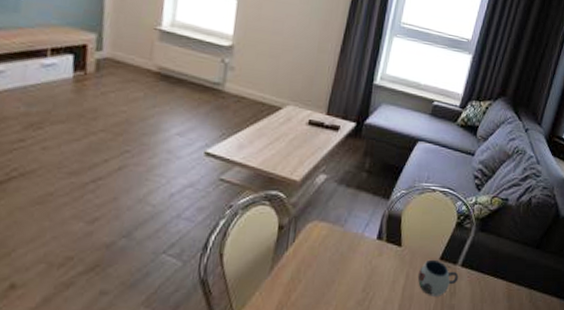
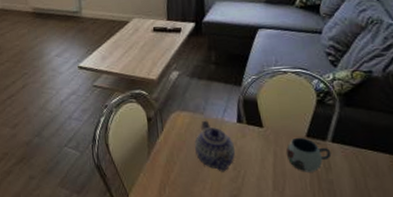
teapot: none [326,233,370,294] -> present [195,120,236,172]

